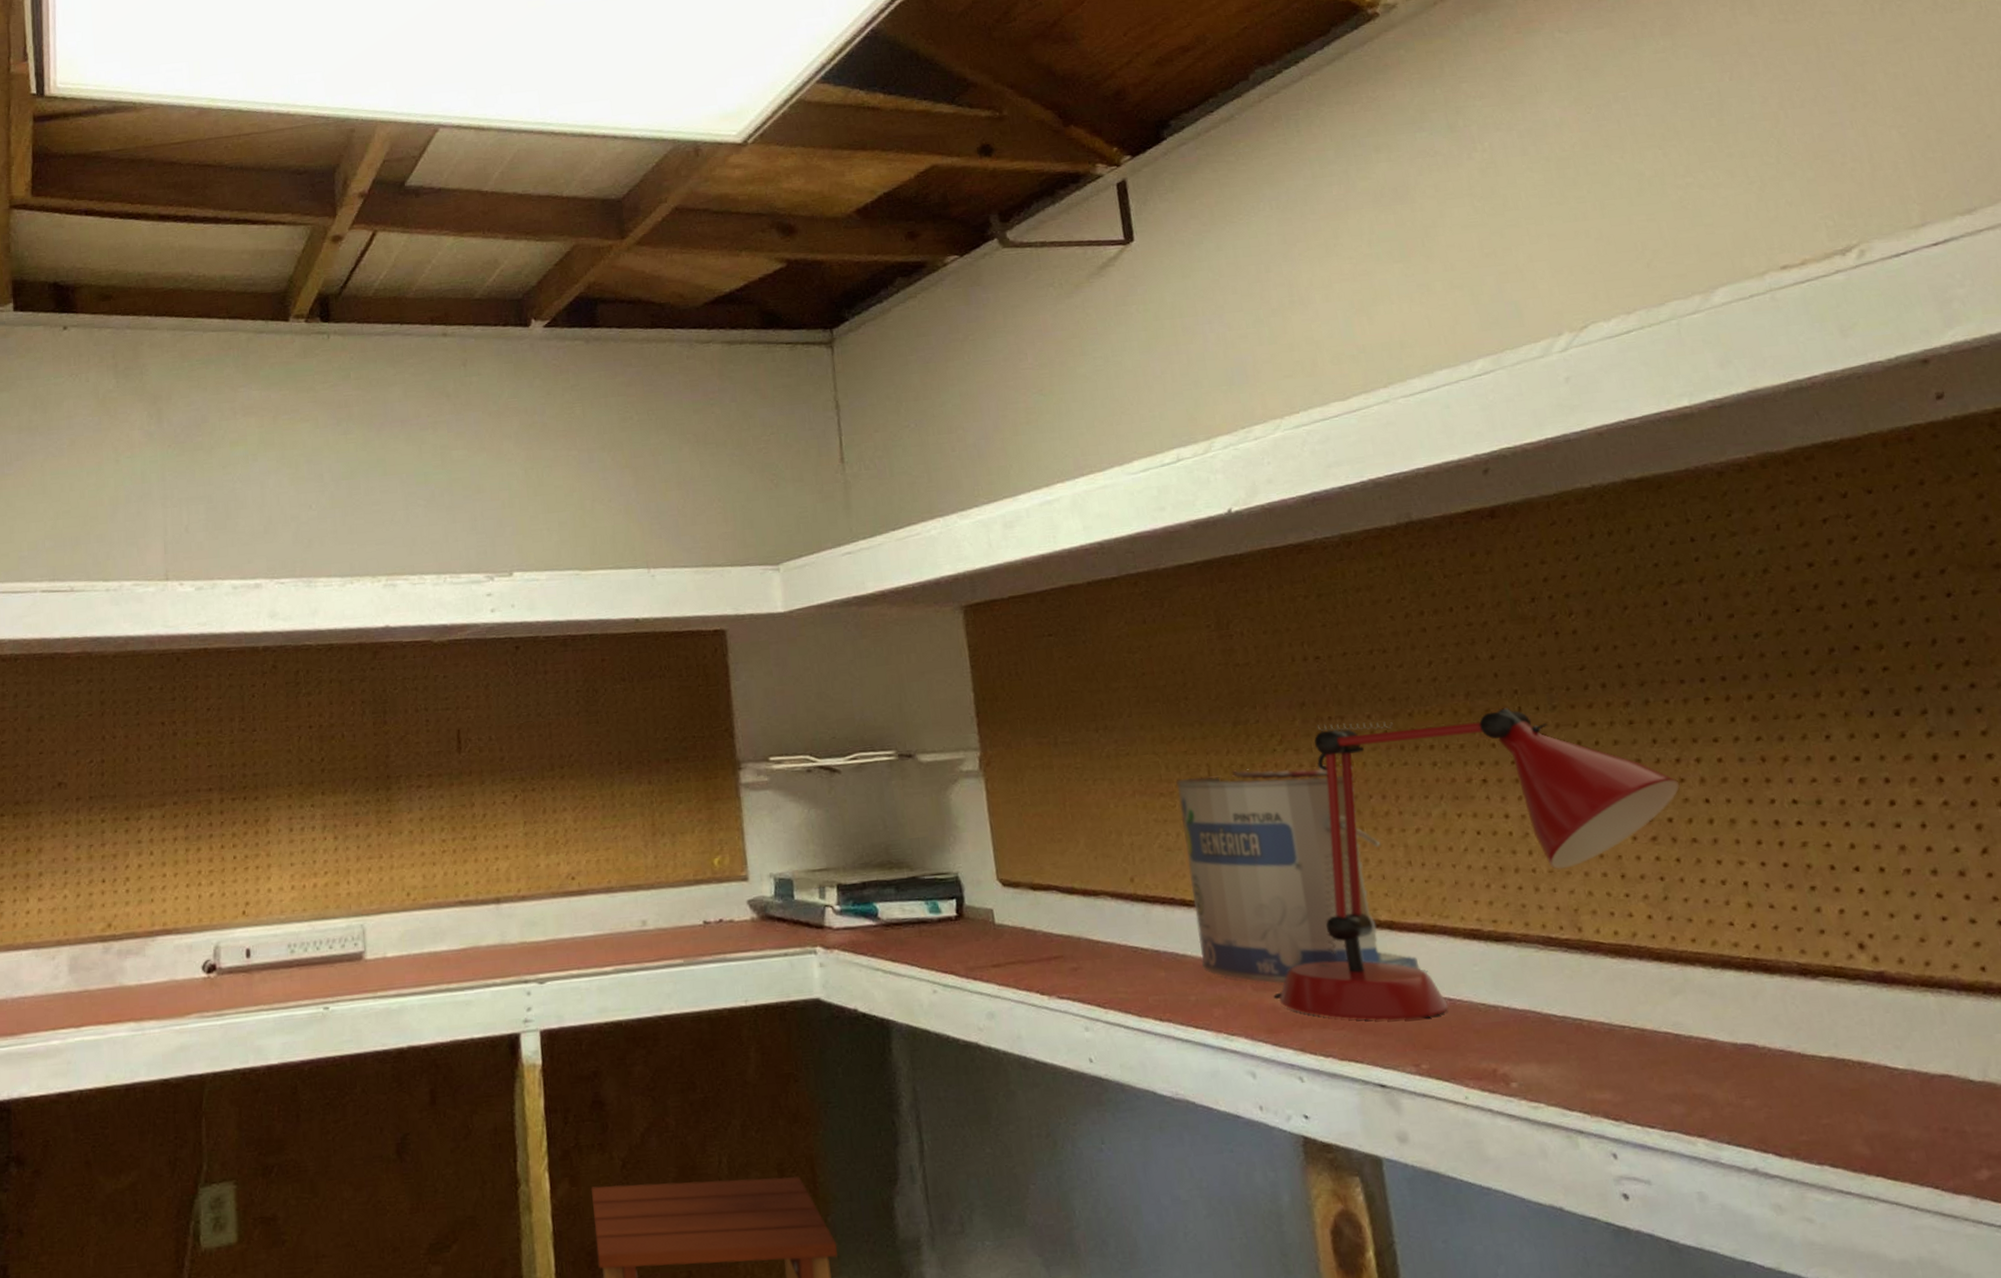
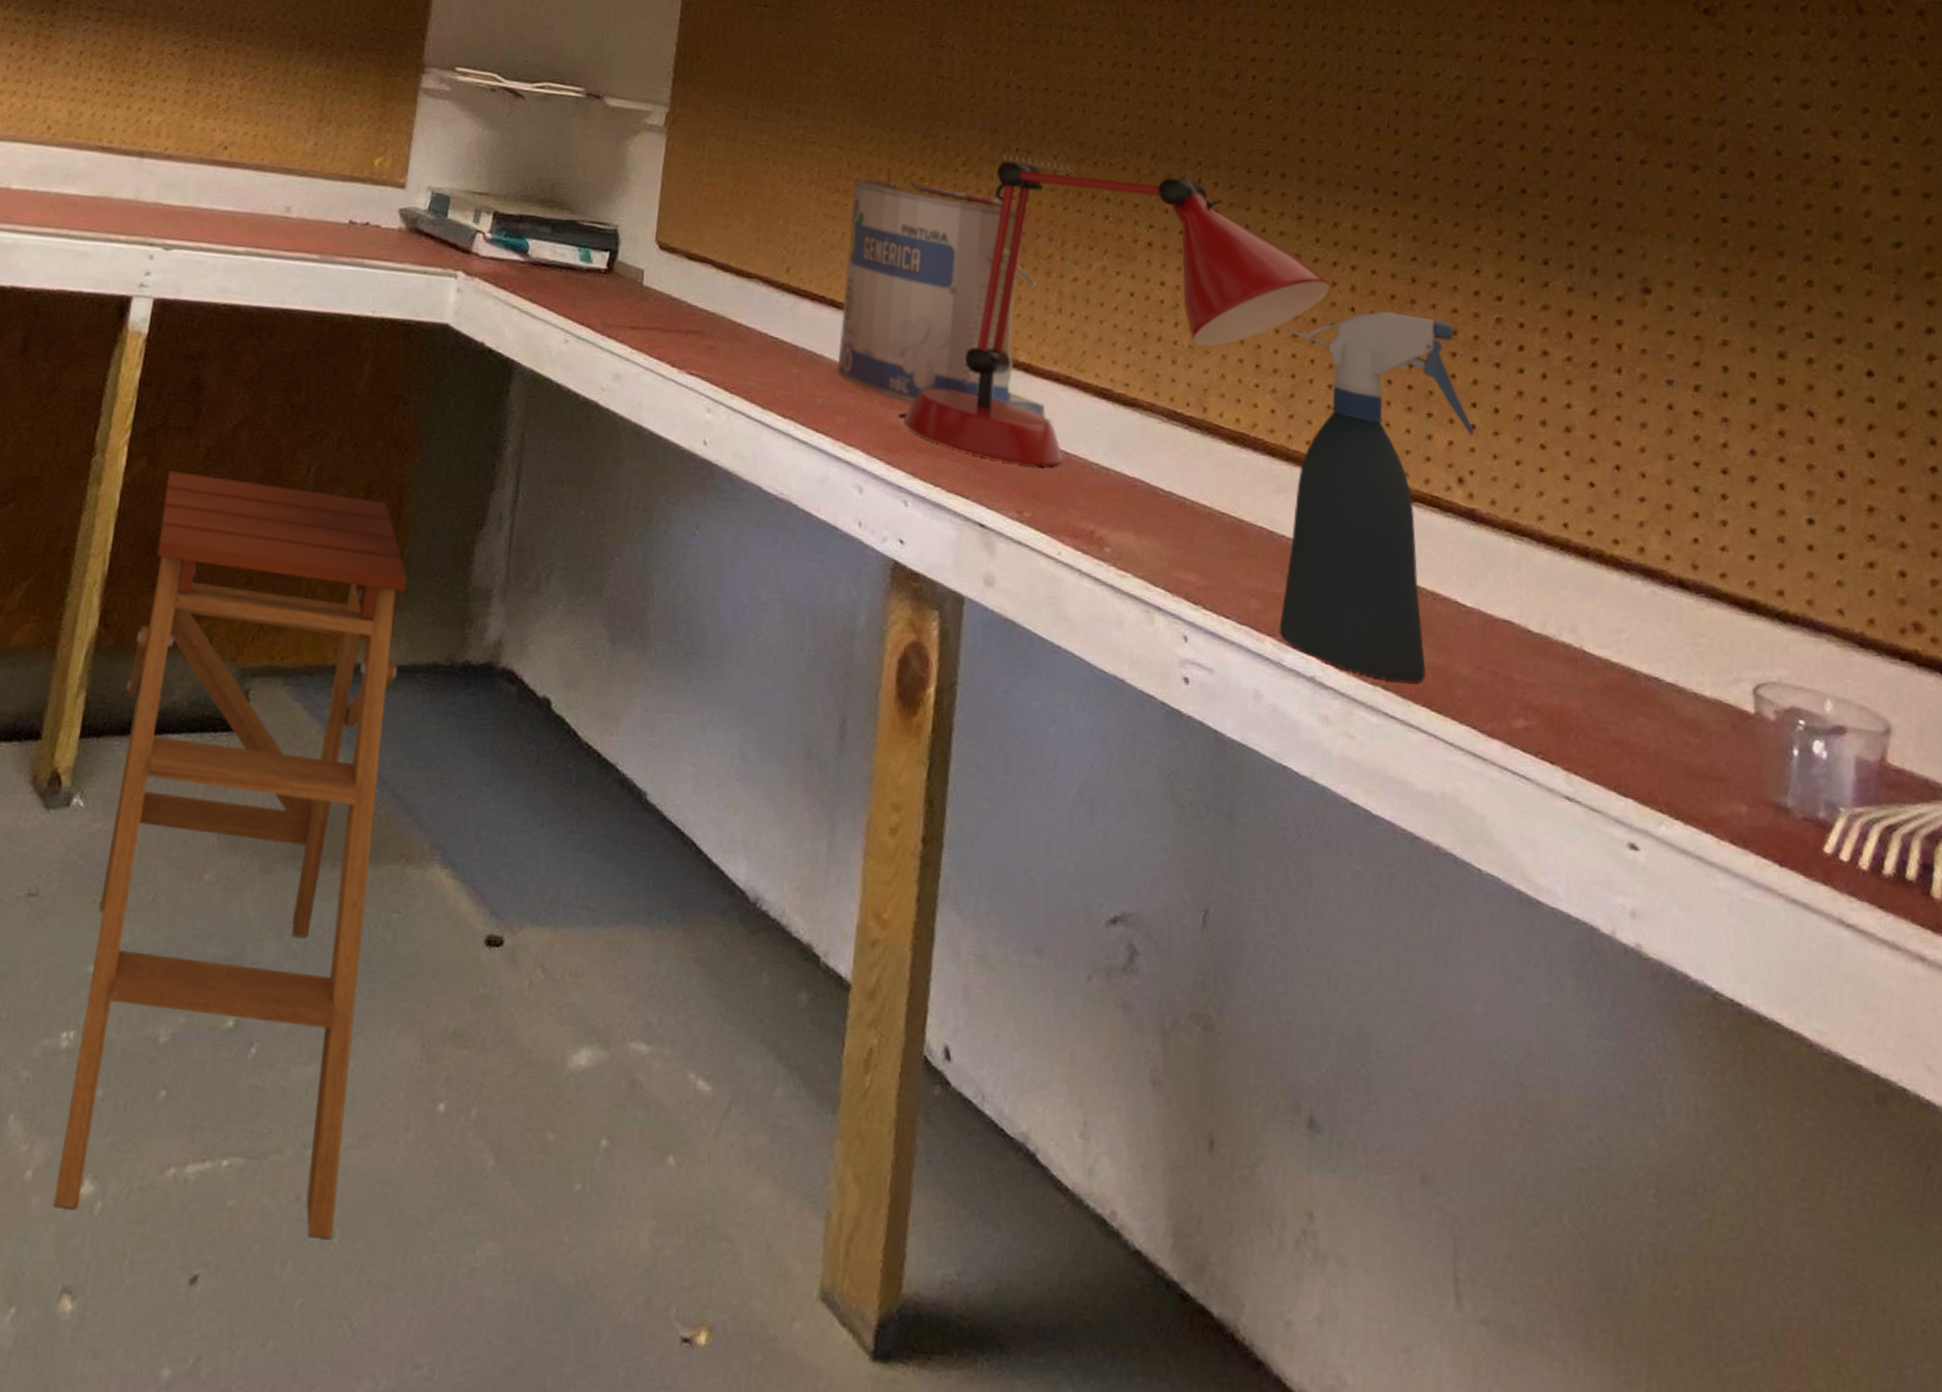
spray bottle: none [1651,793,1873,1158] -> present [1279,311,1475,683]

